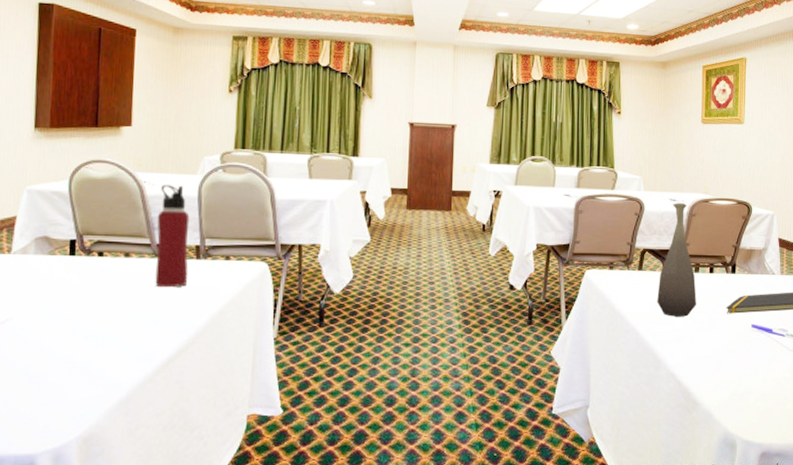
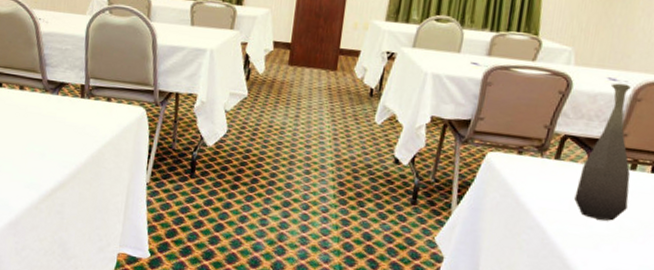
water bottle: present [155,185,190,288] -> none [44,23,77,123]

